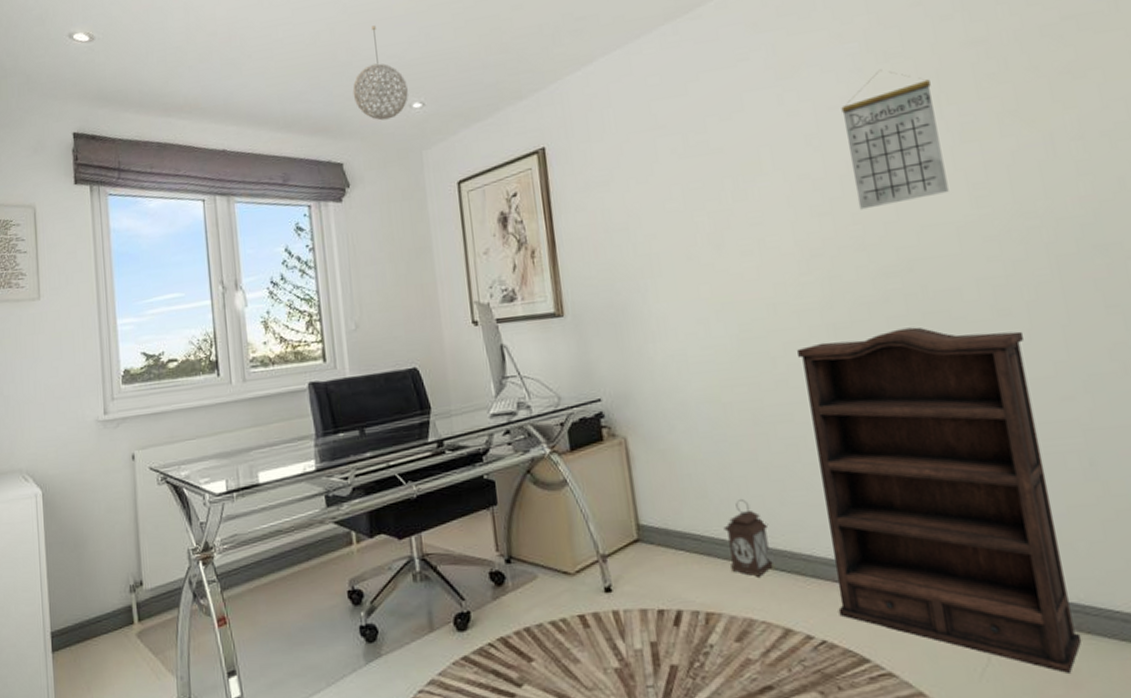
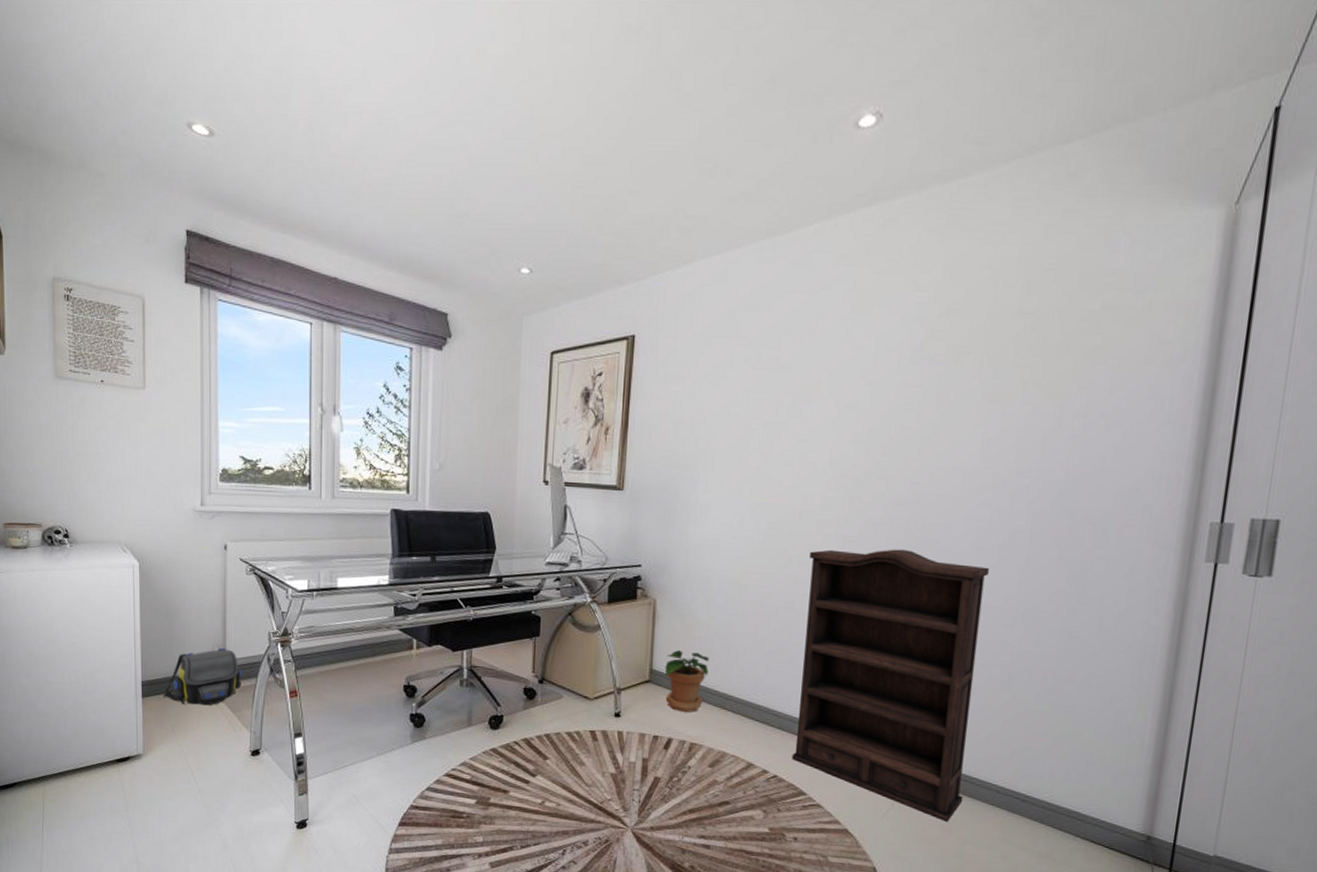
shoulder bag: none [75,576,162,655] -> present [163,647,242,706]
pendant light: present [352,25,409,121] -> none [466,181,520,279]
potted plant: none [653,494,709,575] -> present [664,650,709,713]
lantern: present [723,499,774,579] -> none [717,662,754,724]
calendar: present [841,71,949,210] -> none [890,323,979,445]

